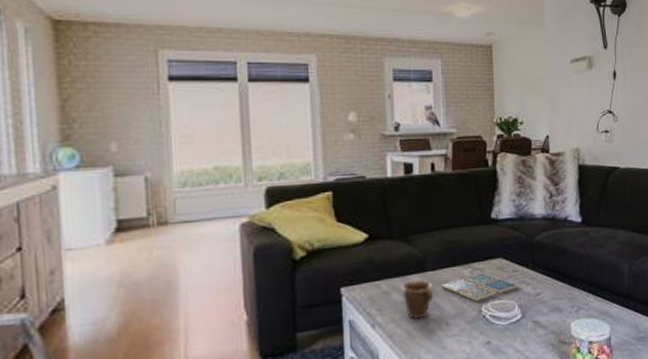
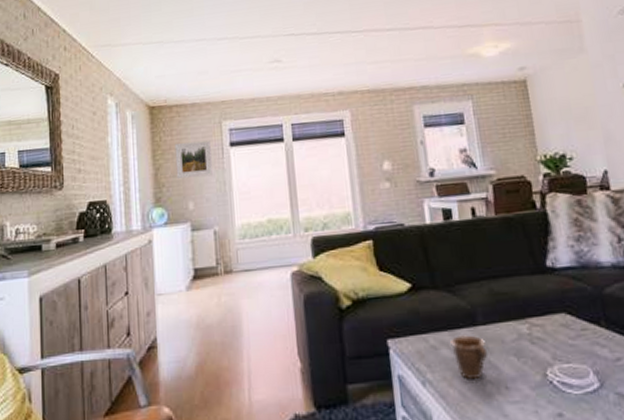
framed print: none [91,71,144,115] -> present [175,140,213,180]
drink coaster: present [441,273,518,302] -> none [495,330,591,364]

